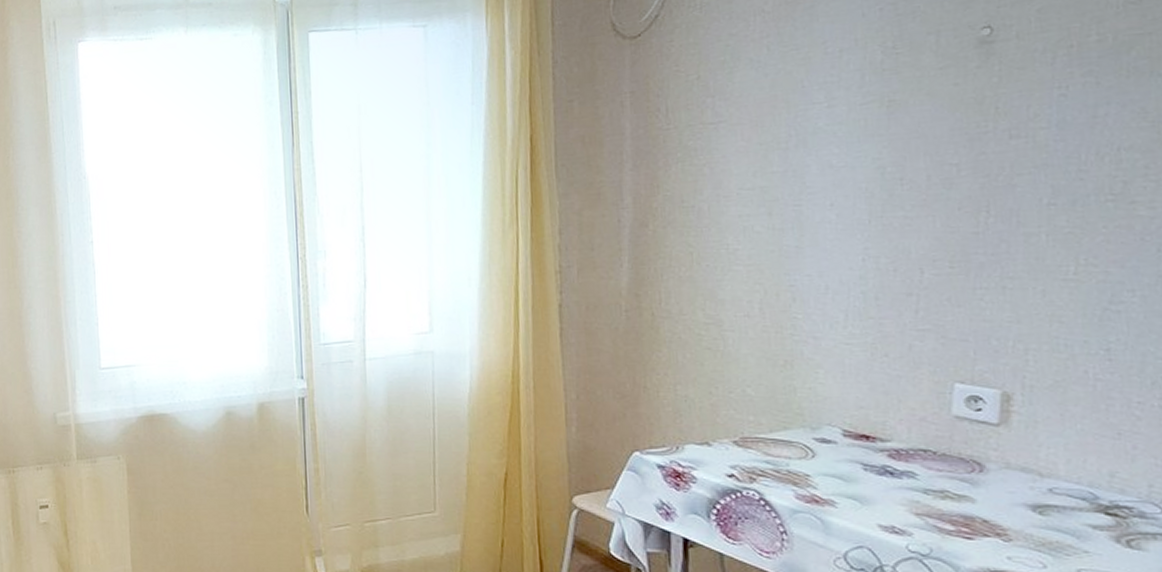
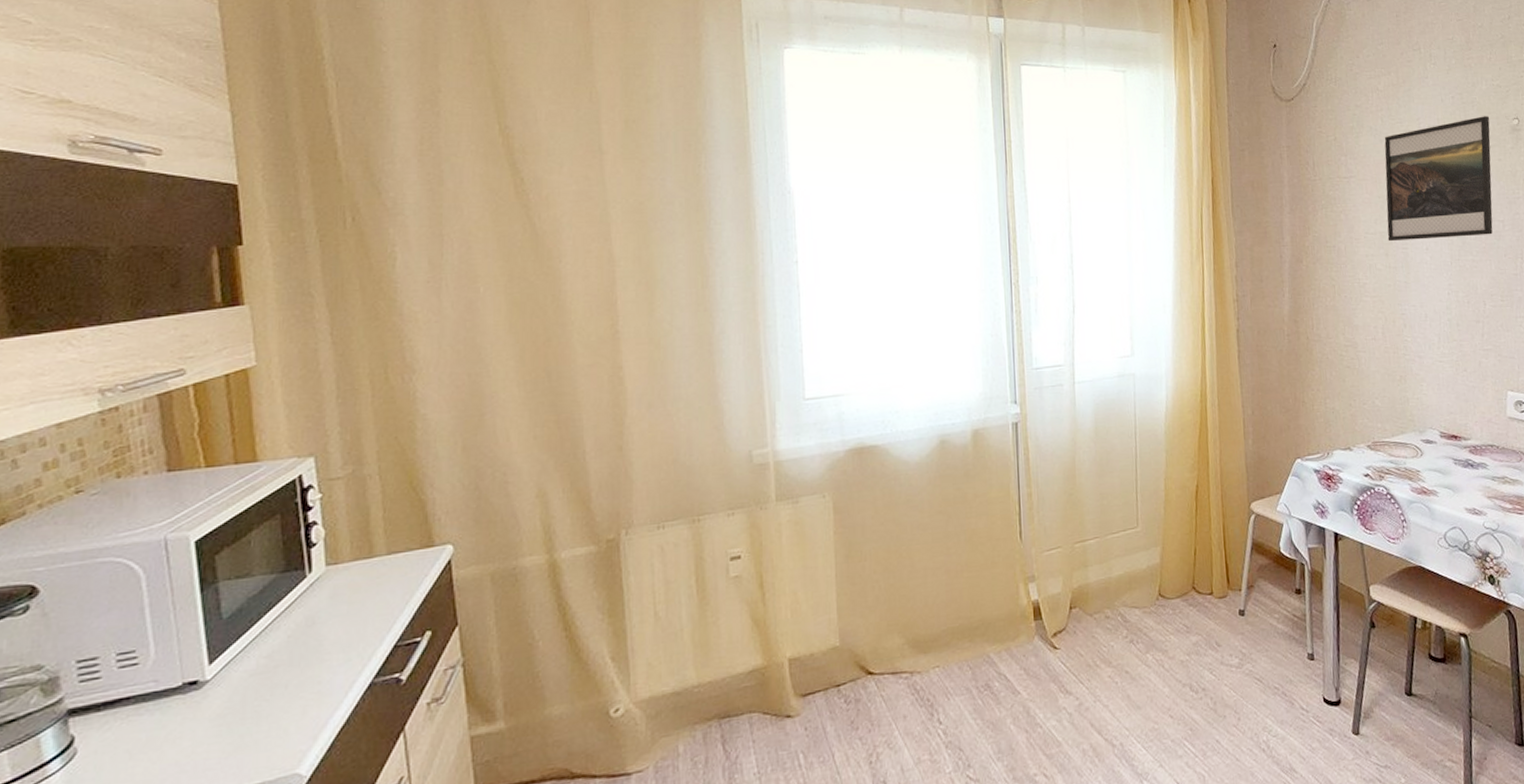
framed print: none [771,28,942,198] -> present [1384,116,1493,242]

